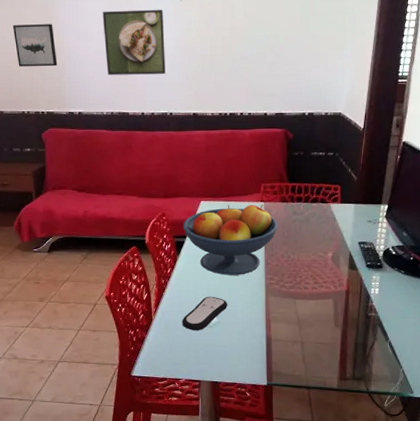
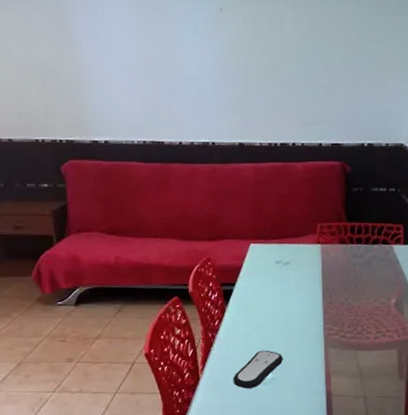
wall art: present [12,24,58,67] -> none [18,34,76,86]
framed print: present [102,9,166,76] -> none [128,19,206,98]
fruit bowl: present [183,204,278,276] -> none [230,246,337,327]

